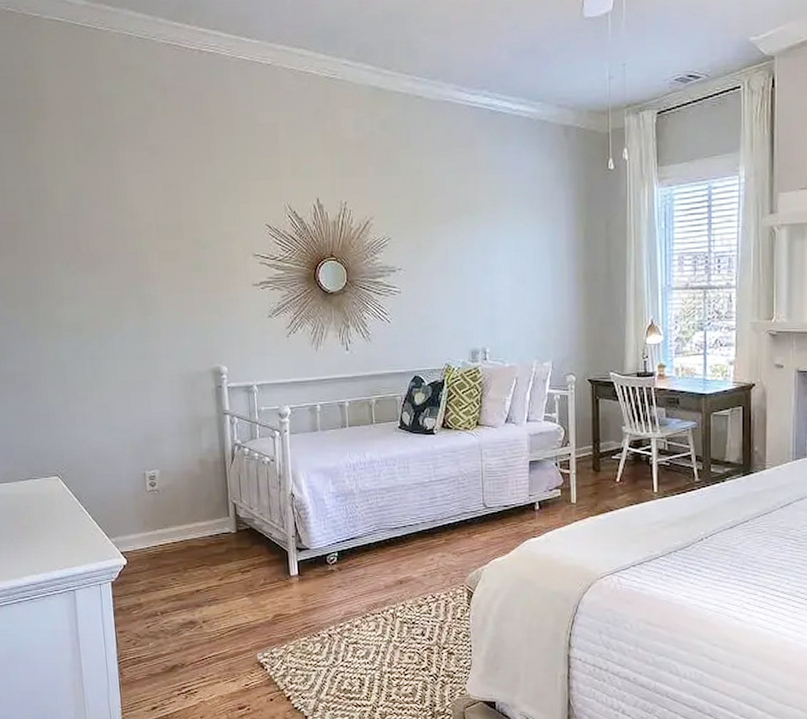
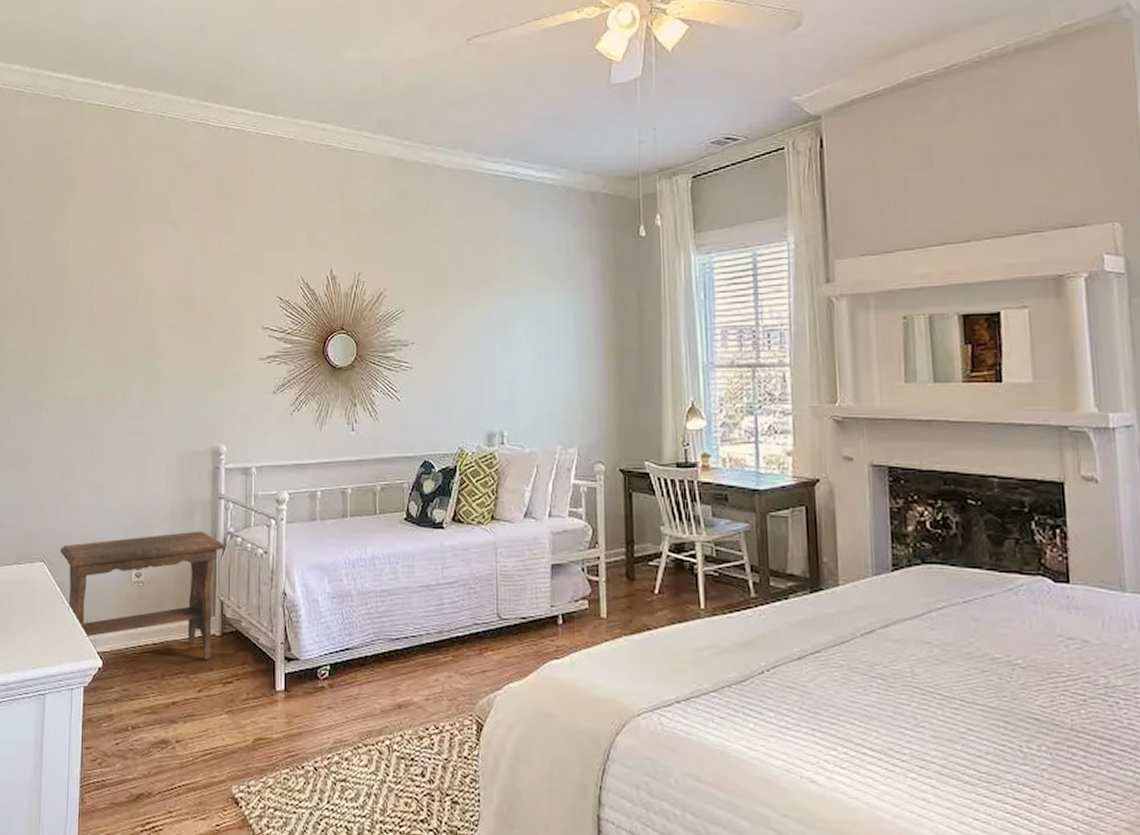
footstool: none [72,443,233,553] -> present [60,531,225,659]

